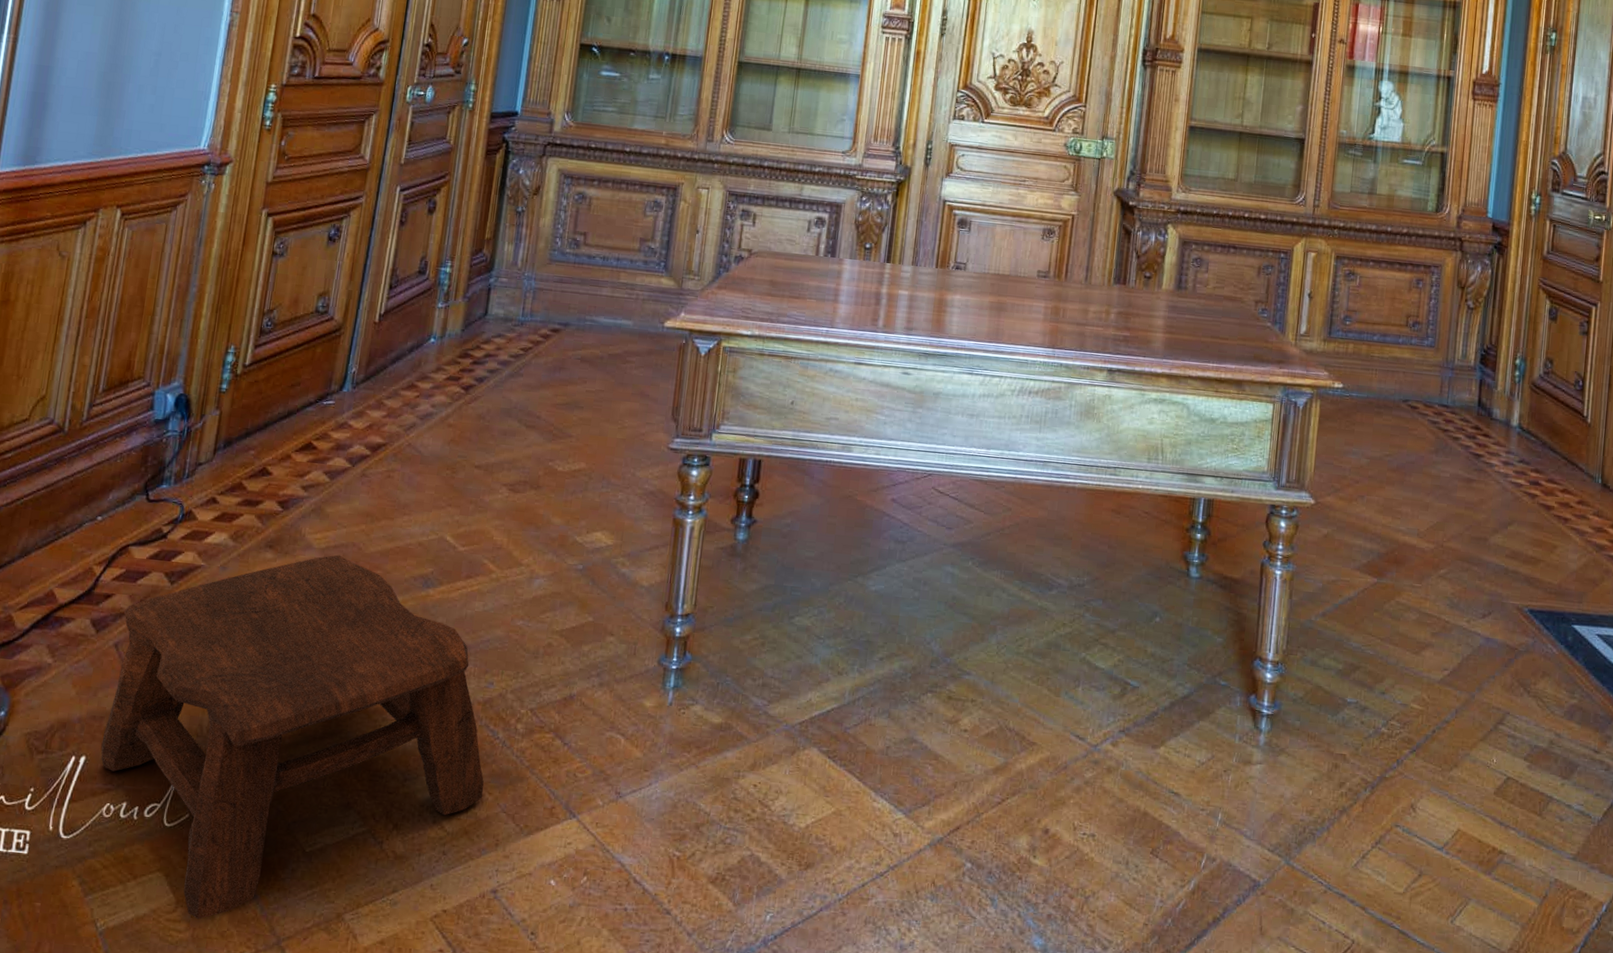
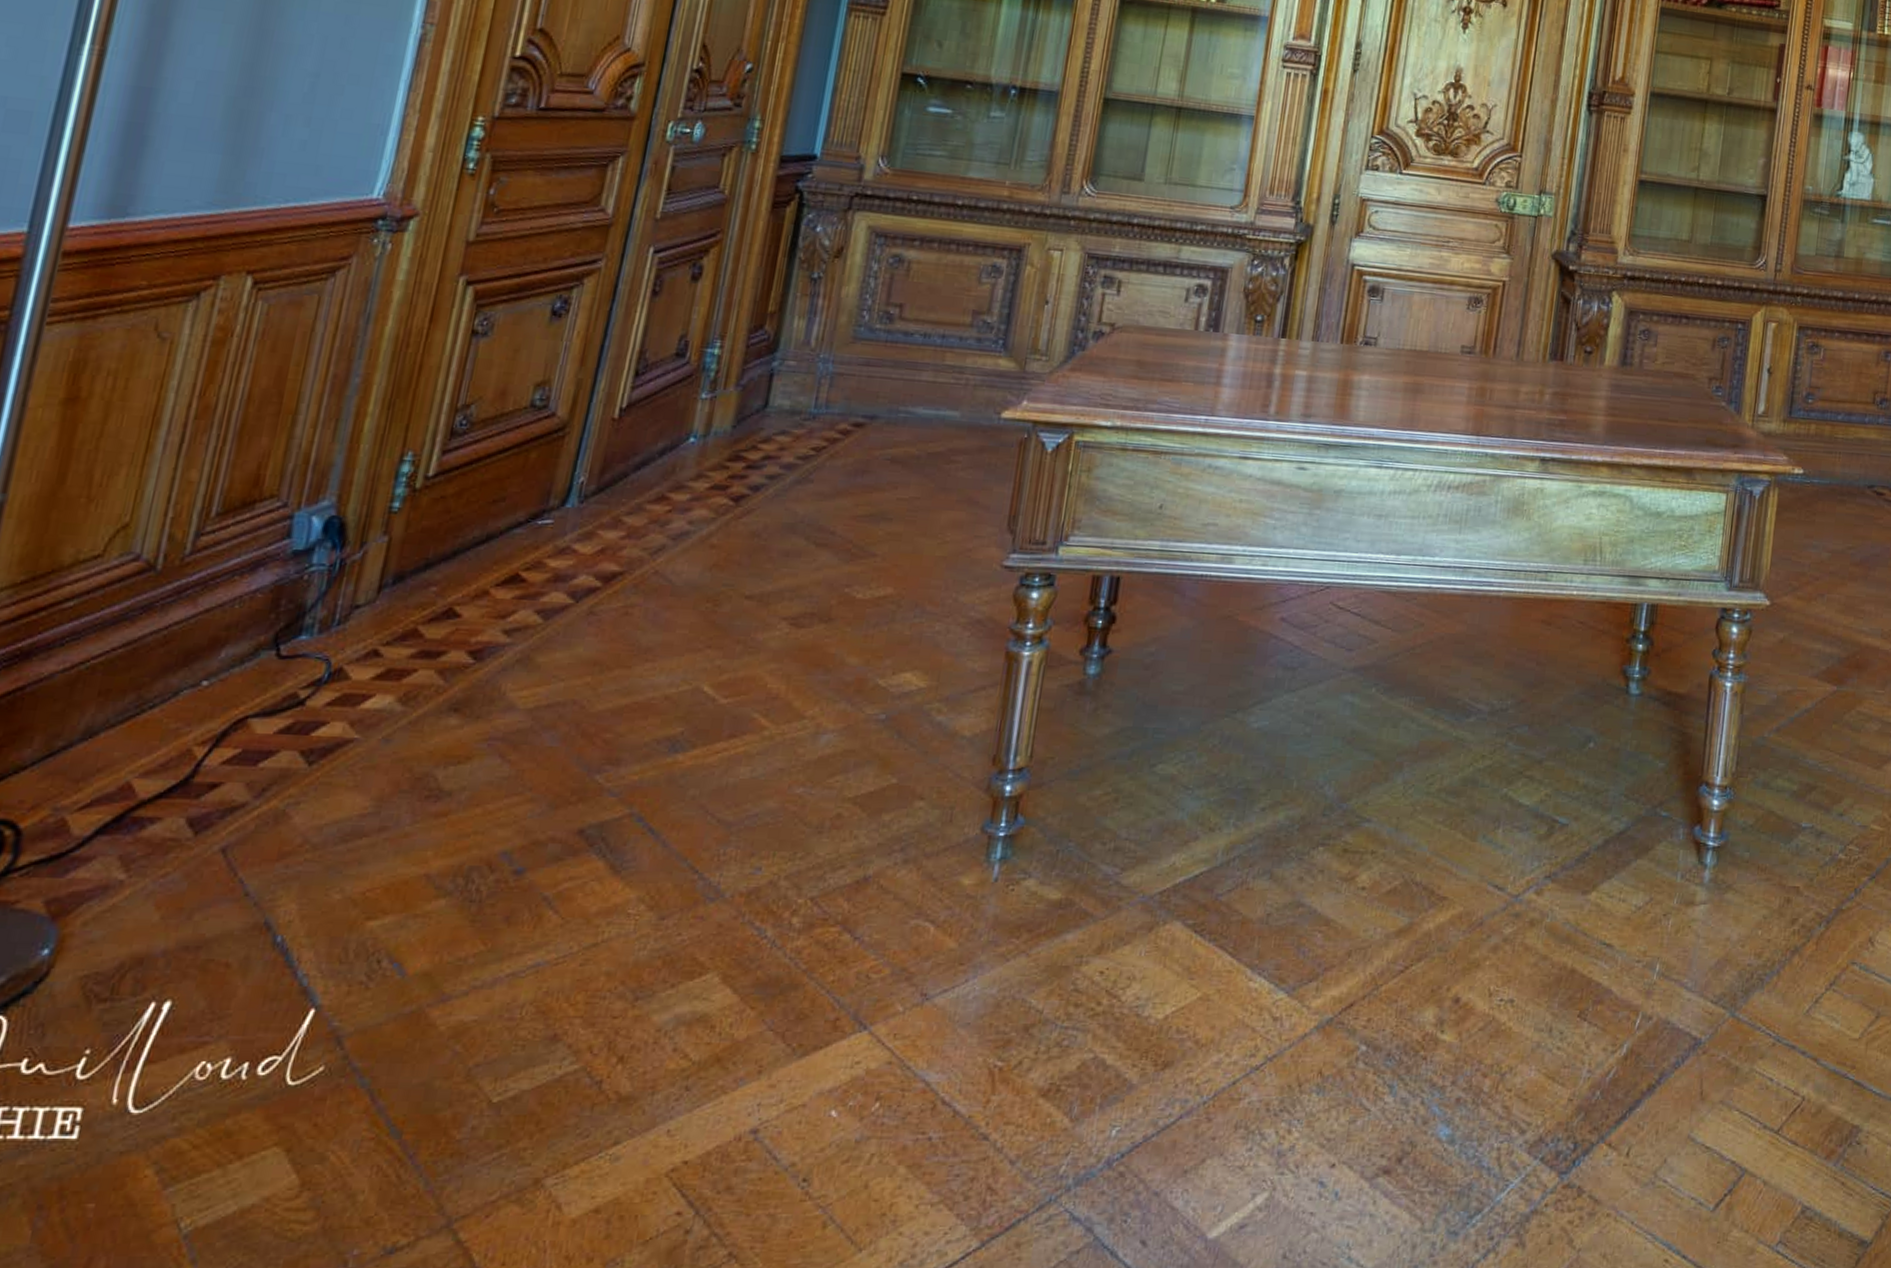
stool: present [100,554,484,920] -> none [195,716,745,1205]

